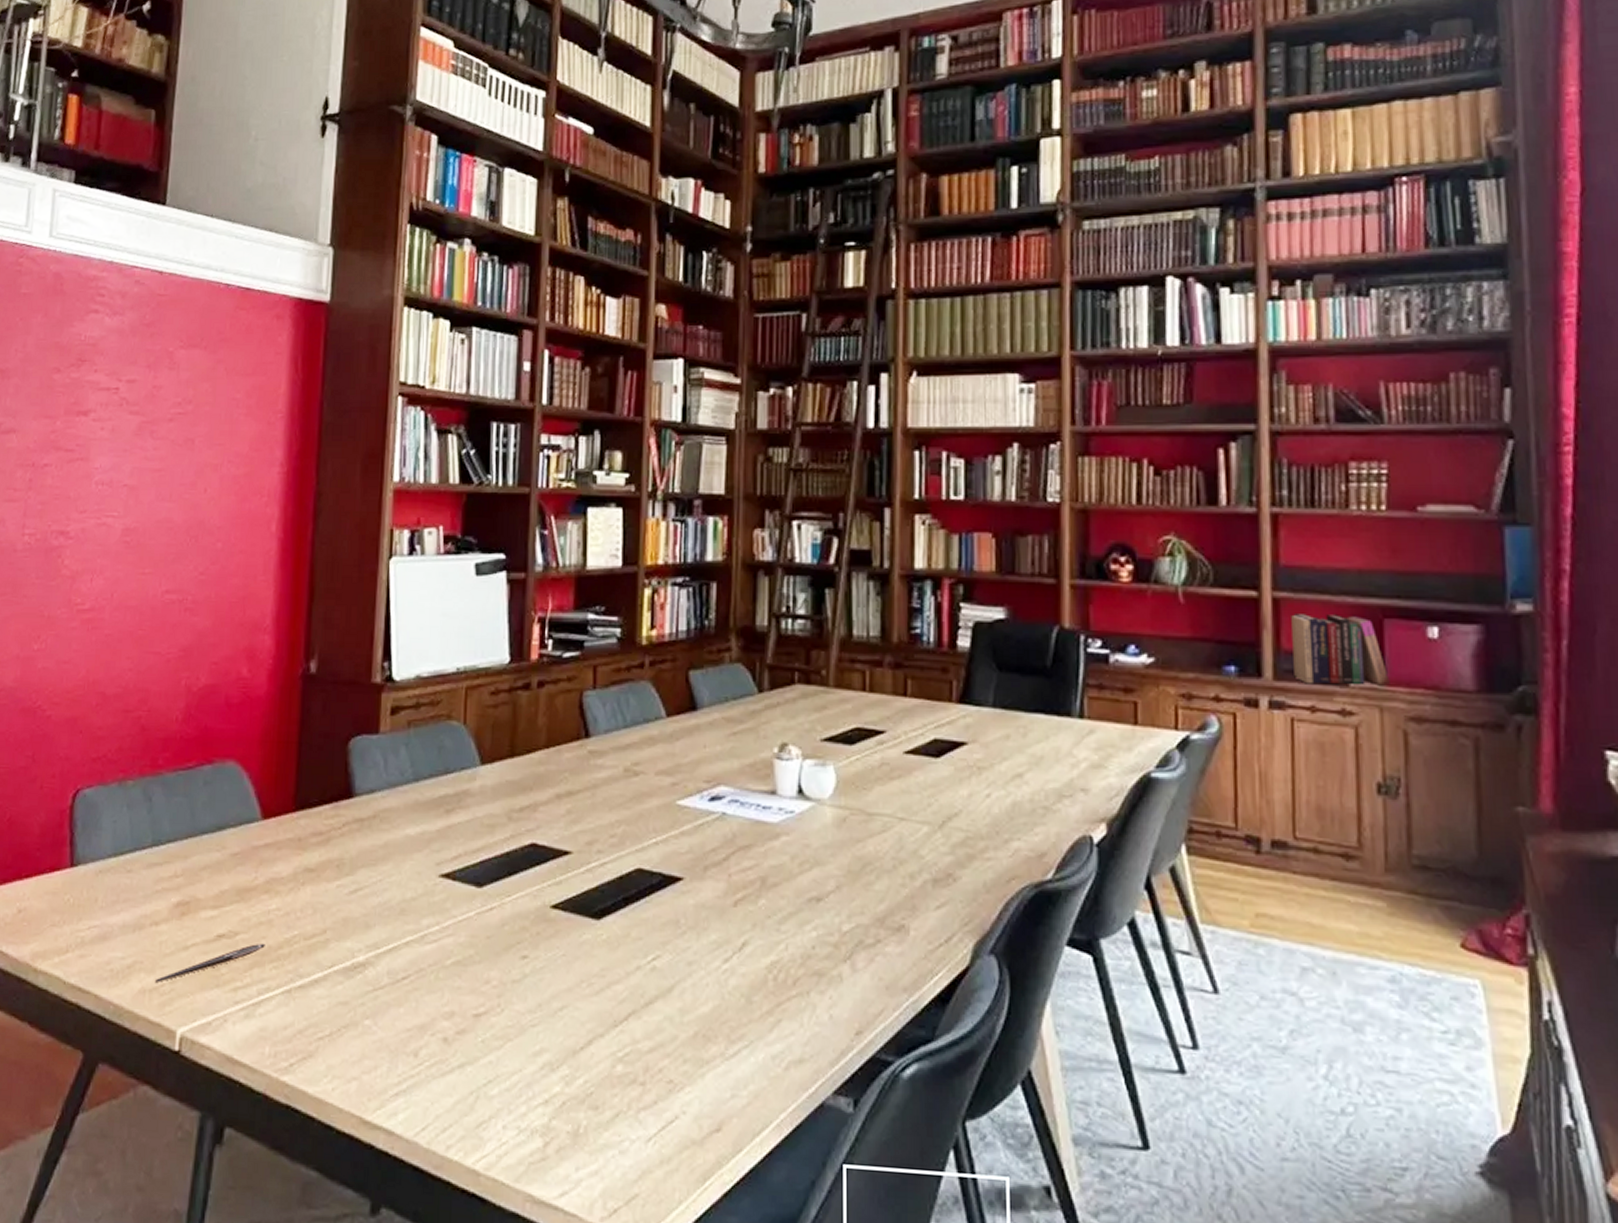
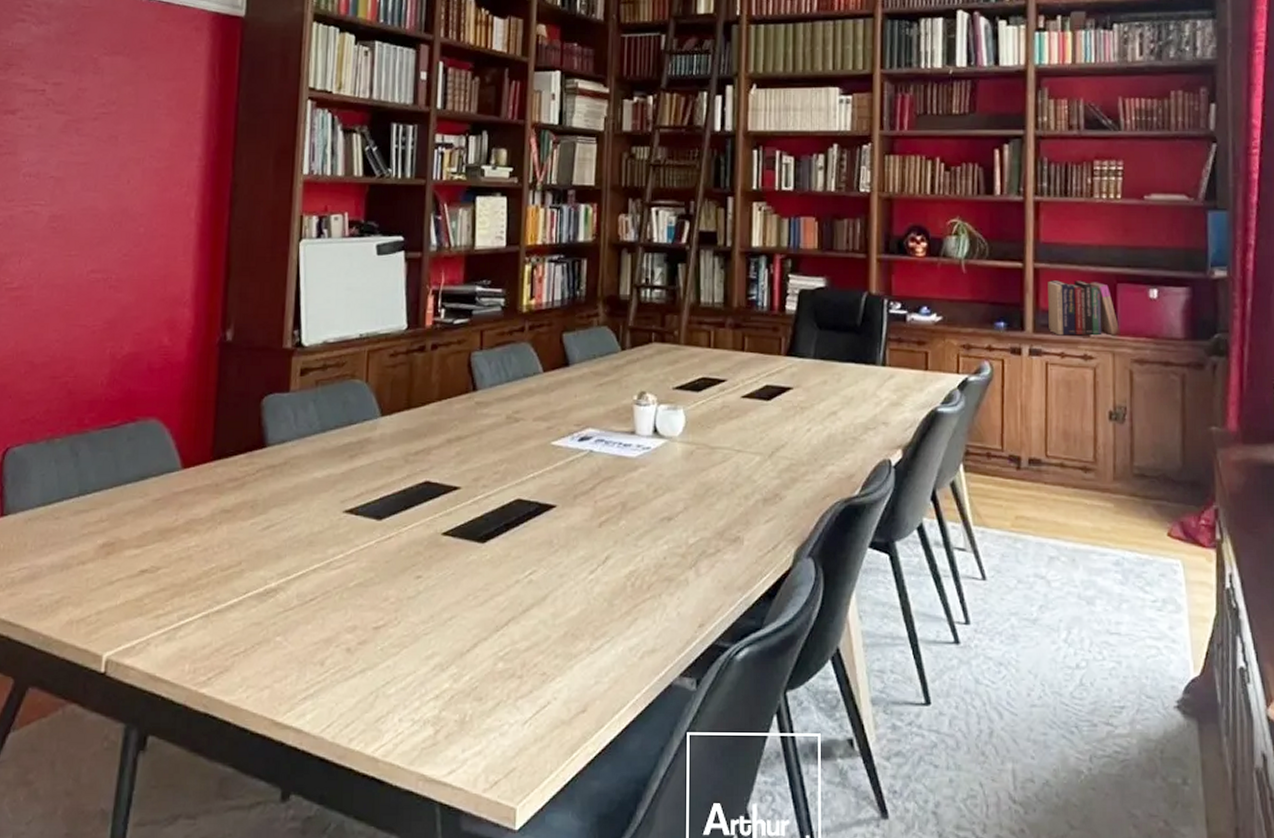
pen: present [154,943,265,982] -> none [81,575,185,614]

